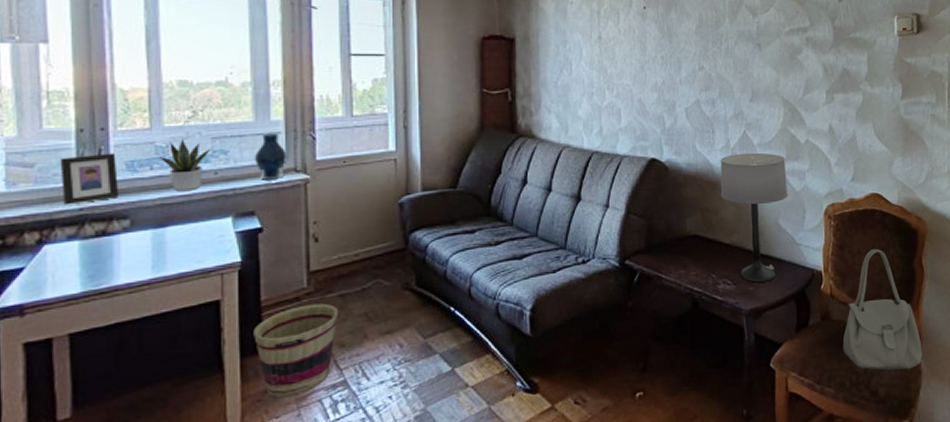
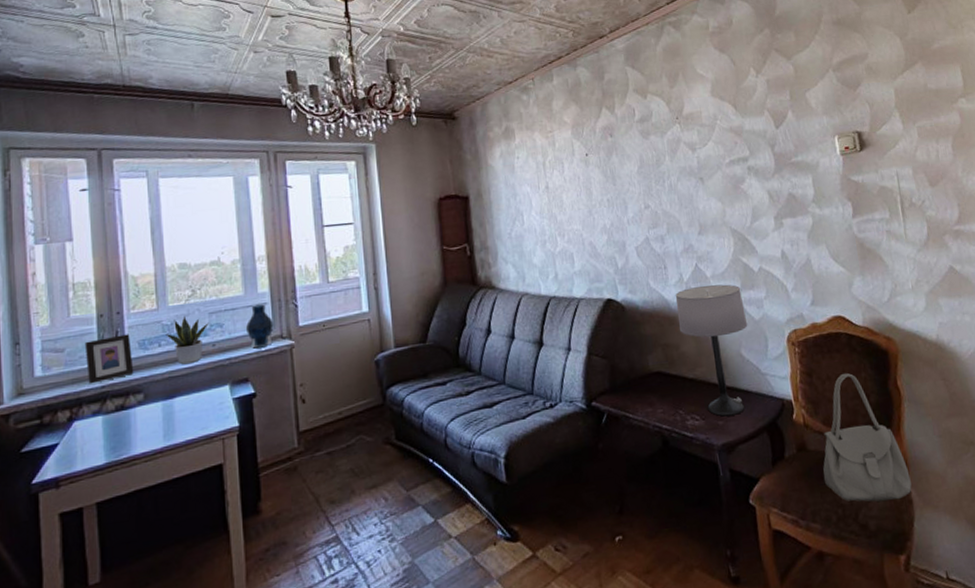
basket: present [253,303,339,397] -> none [253,462,328,556]

